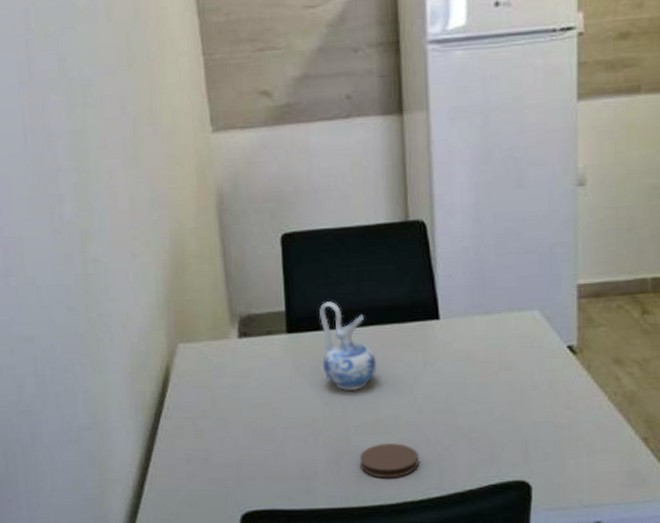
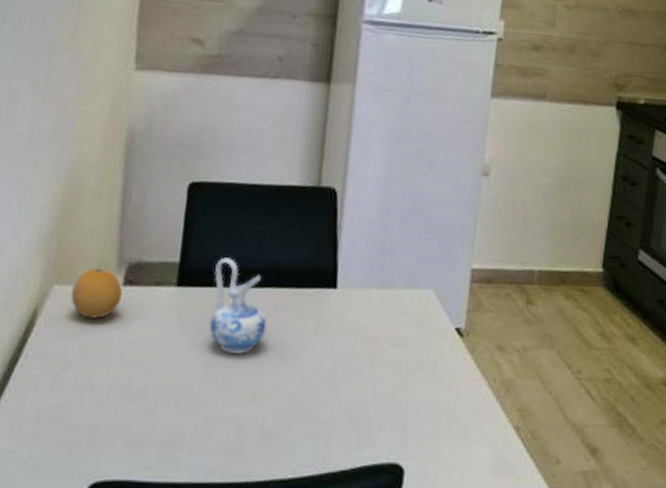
fruit: none [195,325,239,371] -> present [71,268,122,320]
coaster: present [359,443,419,478] -> none [232,414,295,453]

